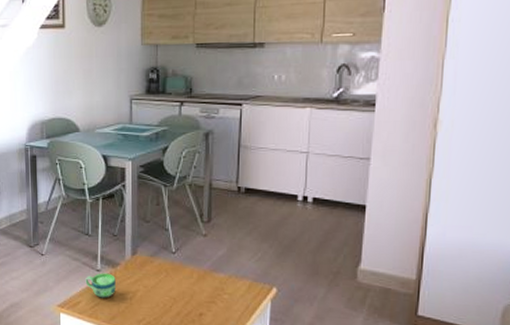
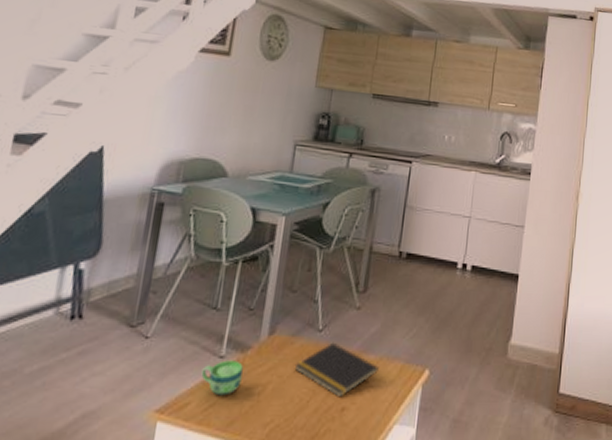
notepad: none [156,262,229,306] -> present [294,342,379,398]

